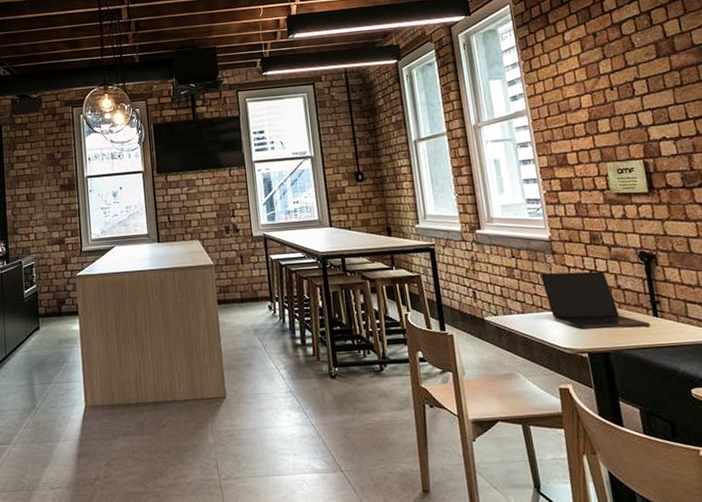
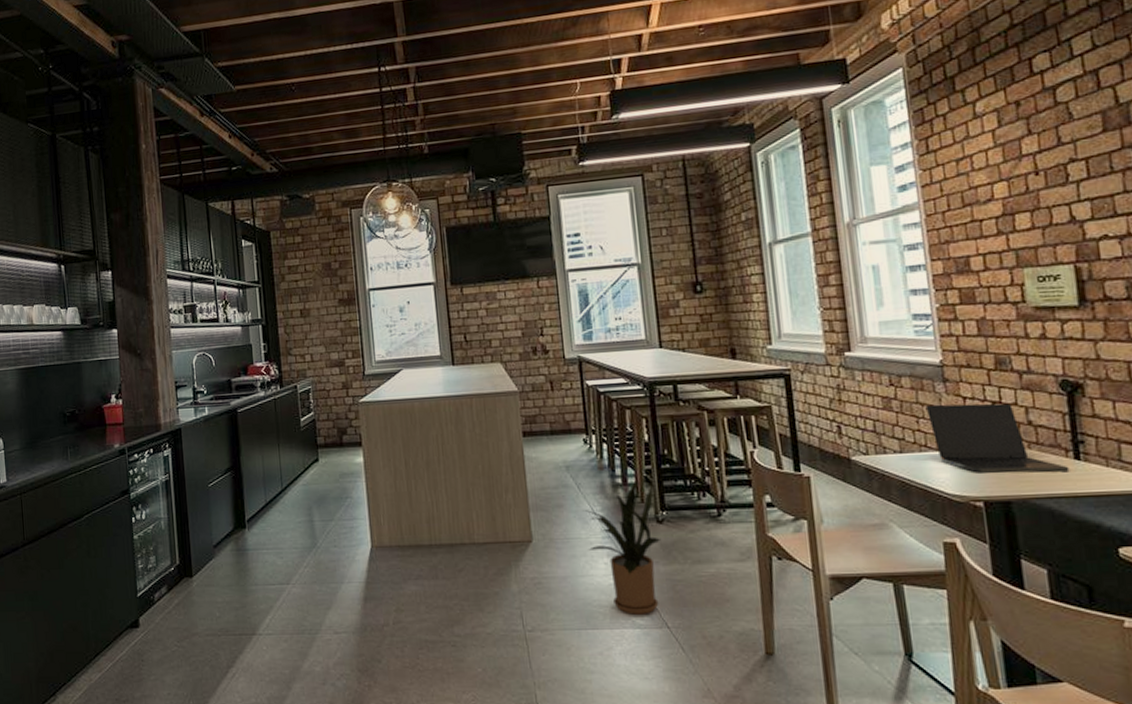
house plant: none [270,341,335,461] -> present [584,480,662,615]

